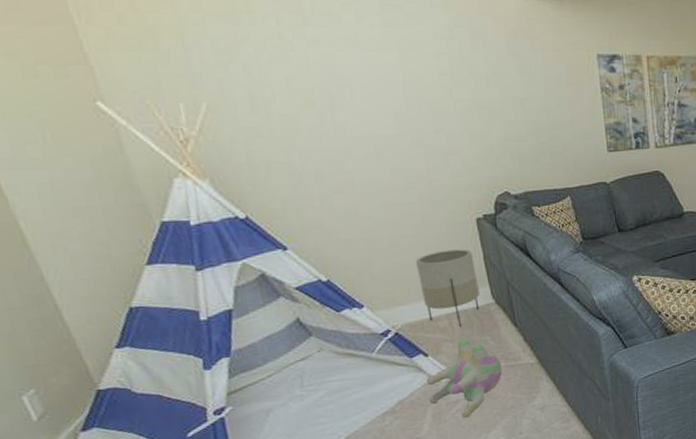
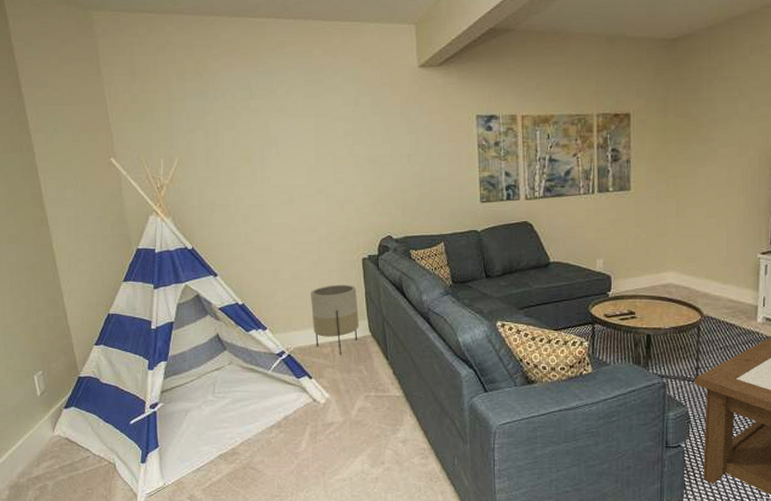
plush toy: present [426,339,503,418] -> none [308,366,372,441]

